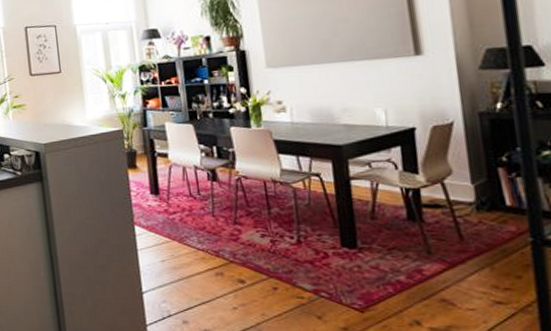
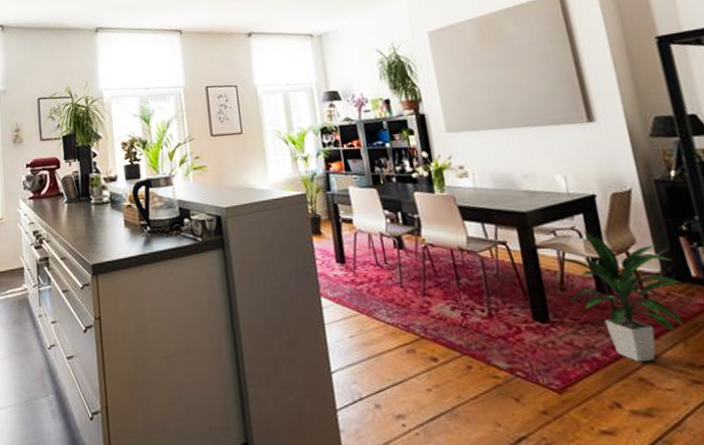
indoor plant: none [367,162,494,285] -> present [554,230,684,363]

